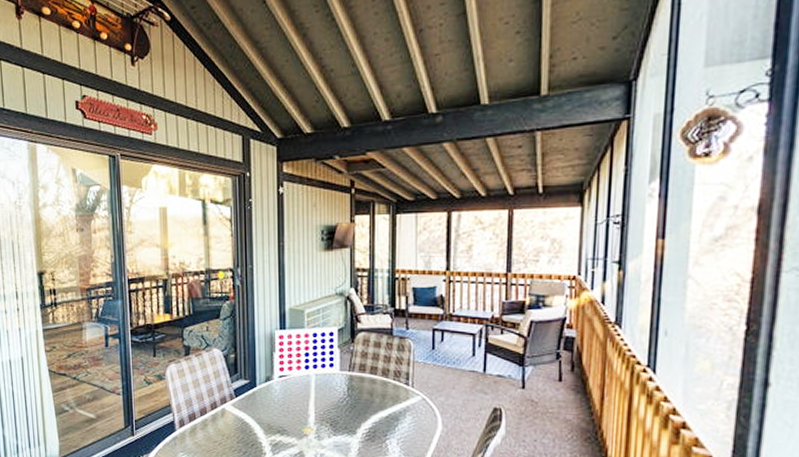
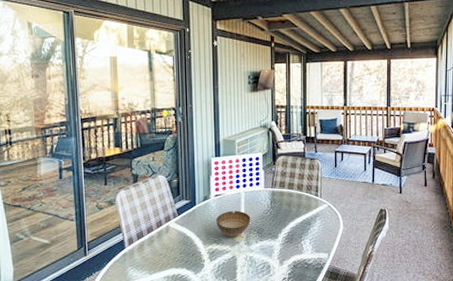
bowl: none [280,396,322,428] -> present [216,210,251,237]

